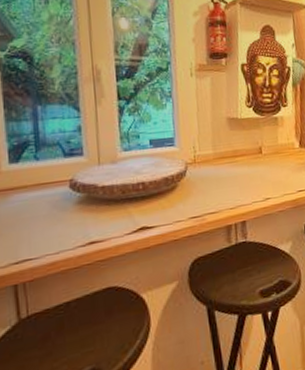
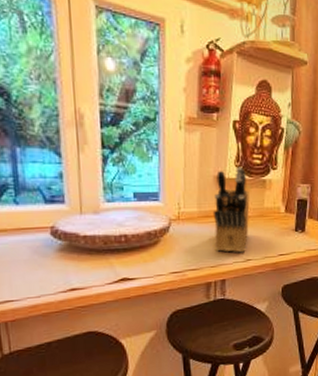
knife block: none [228,106,265,193] -> present [213,166,250,253]

